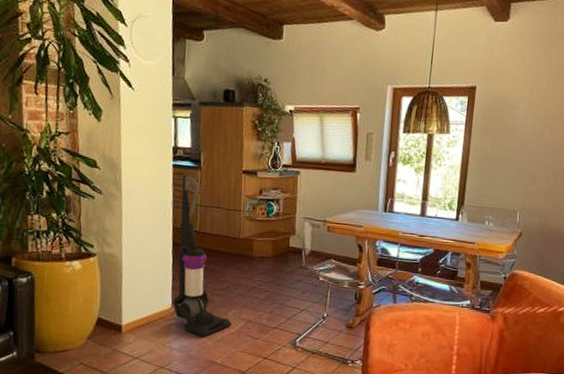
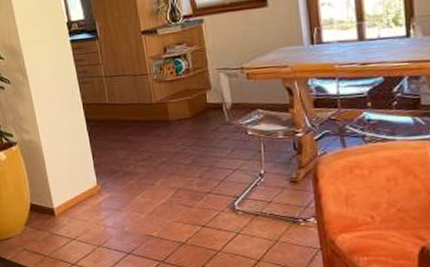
vacuum cleaner: present [173,175,231,338] -> none [81,48,161,212]

